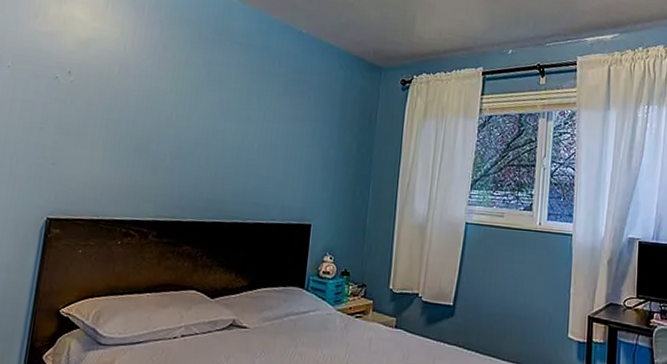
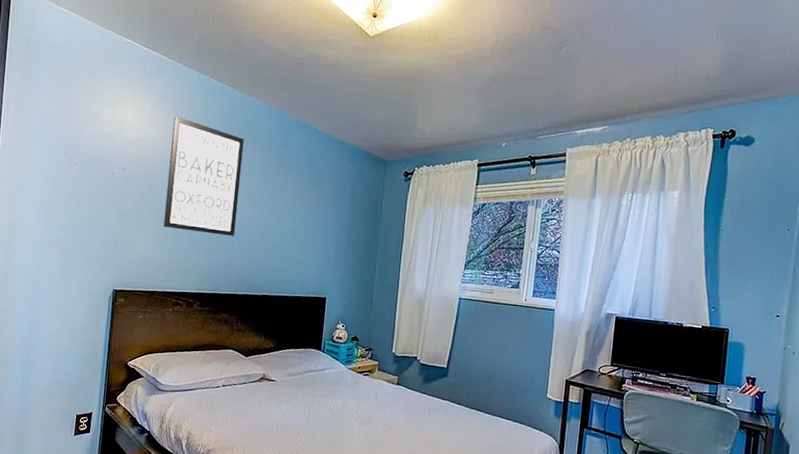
wall art: none [115,13,218,153] -> present [163,116,244,236]

